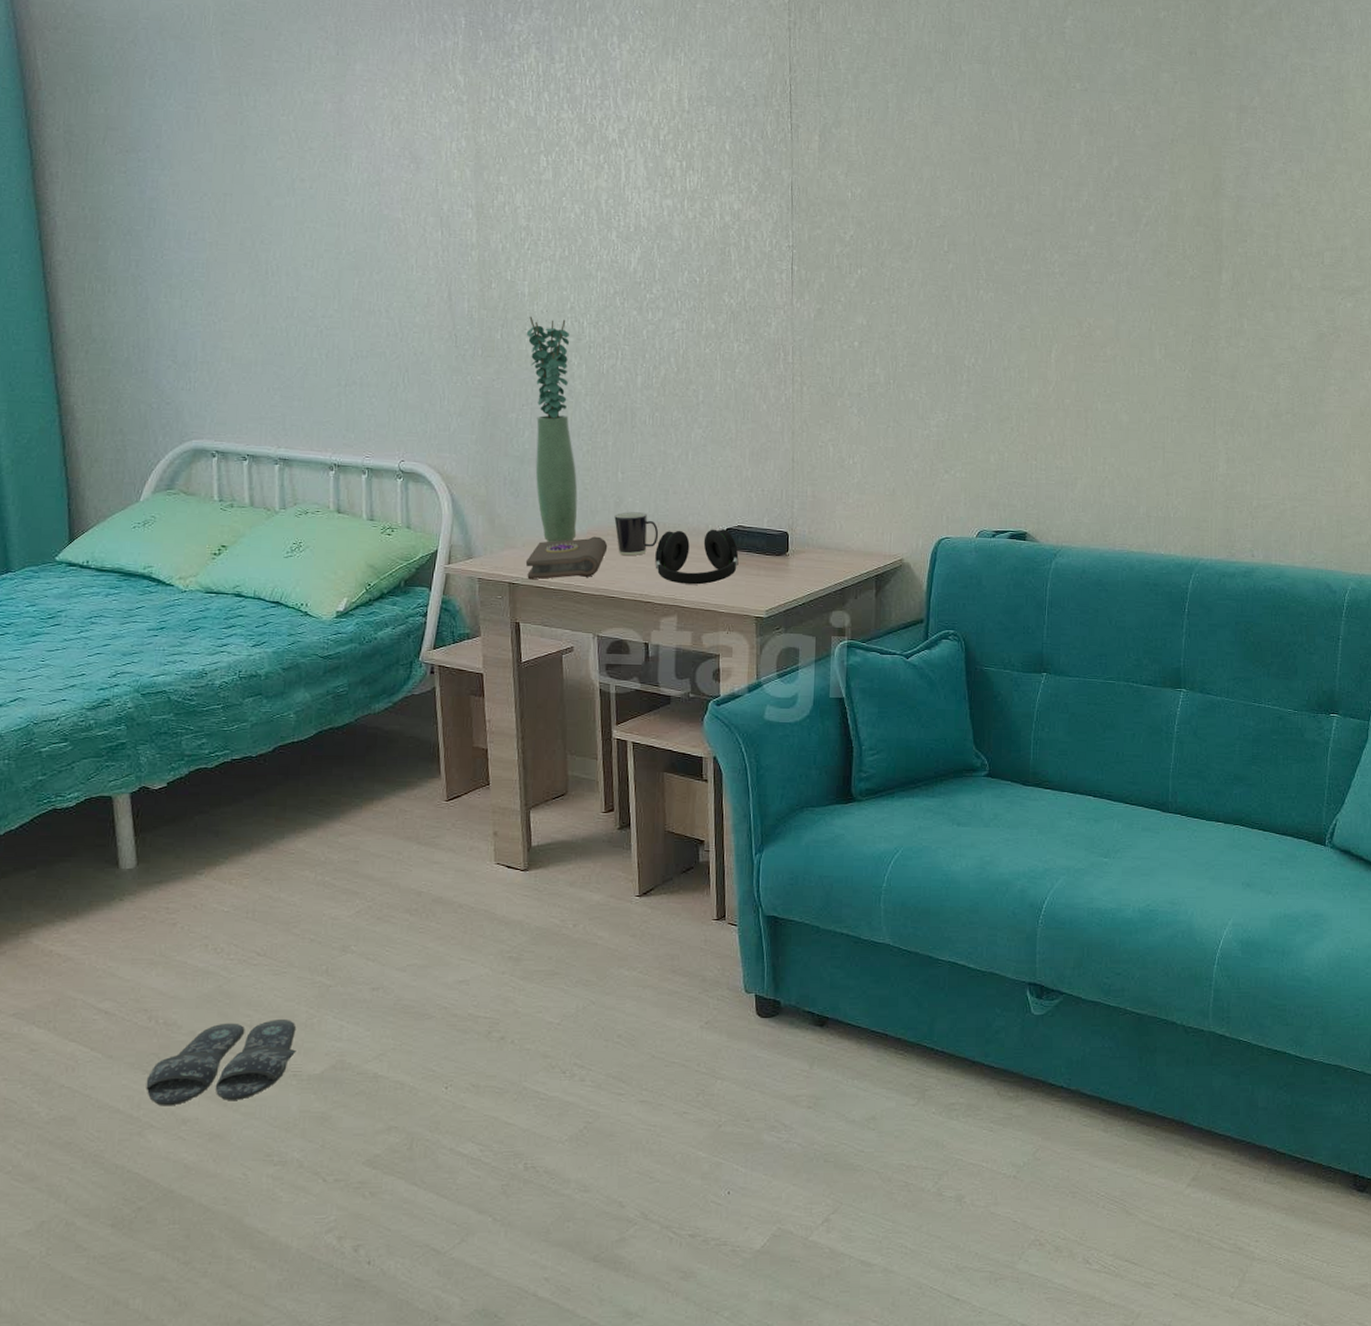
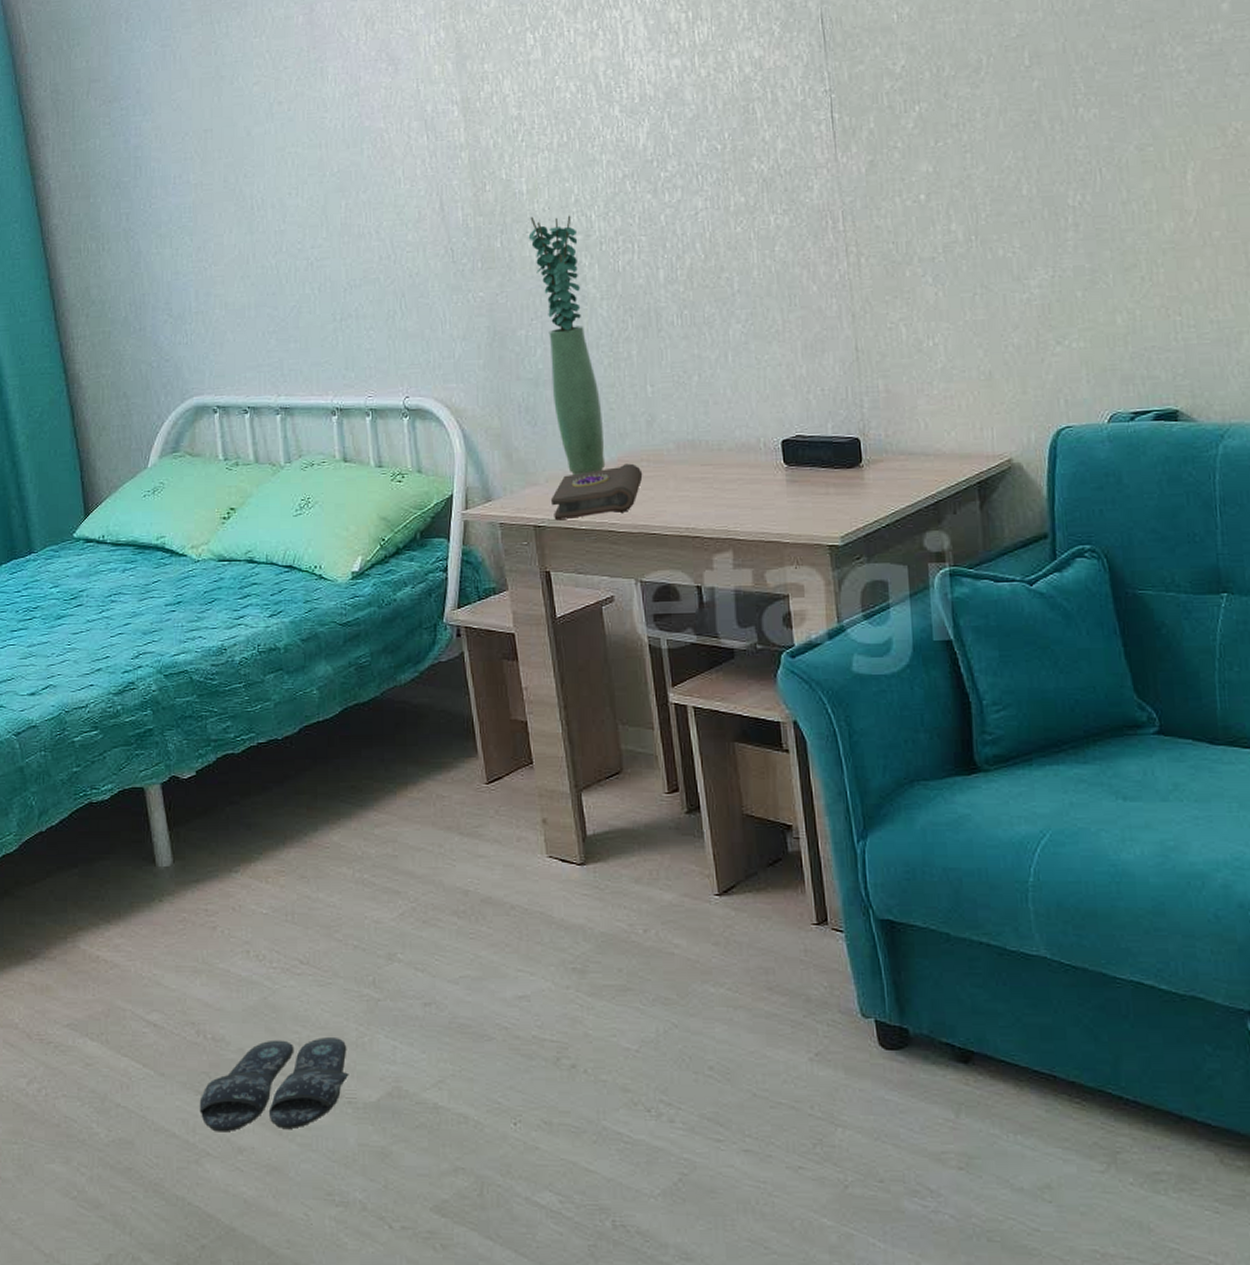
mug: present [614,512,659,556] -> none [647,430,702,484]
headphones: present [655,529,739,585] -> none [699,442,801,512]

